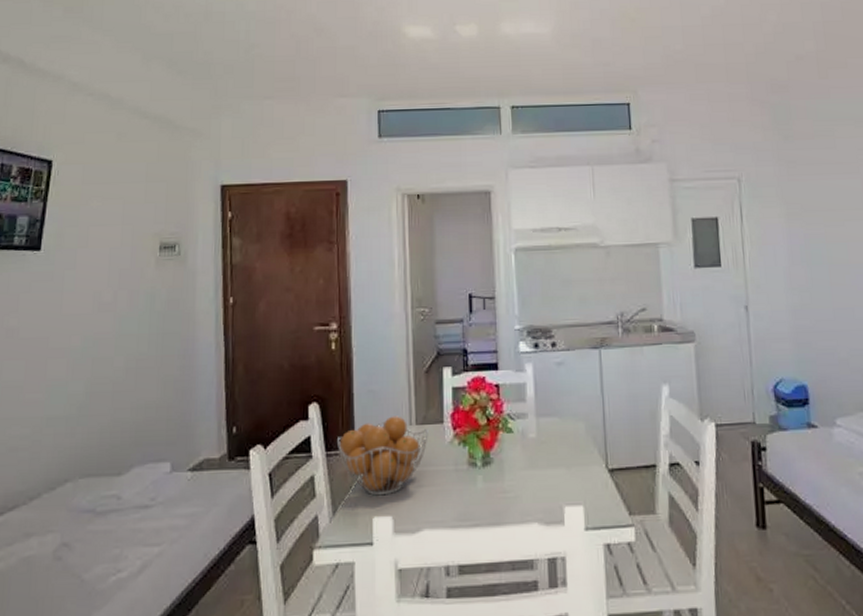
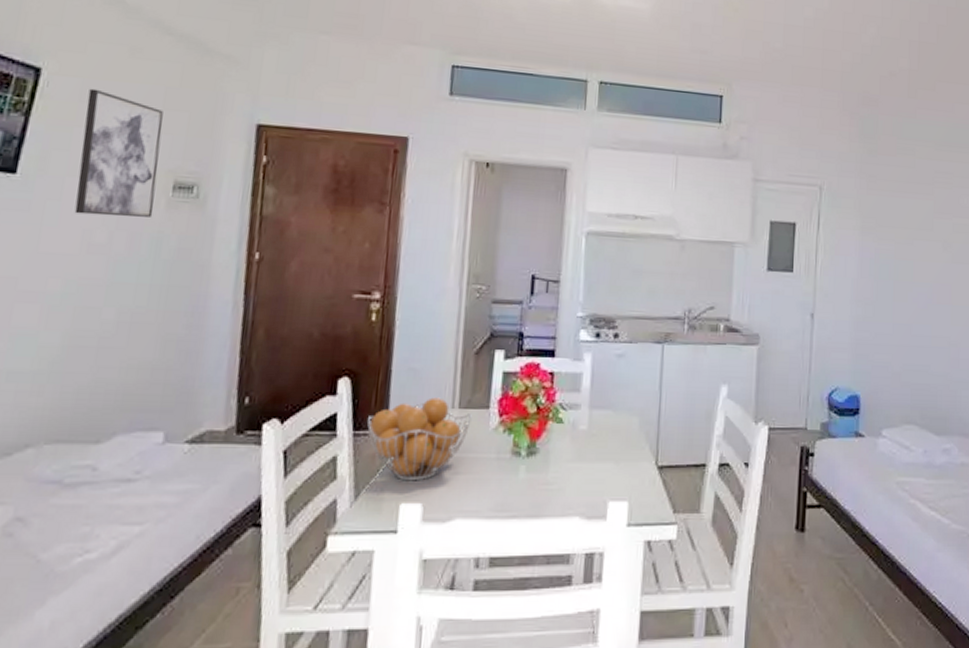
wall art: none [86,172,147,279] -> present [74,88,163,217]

